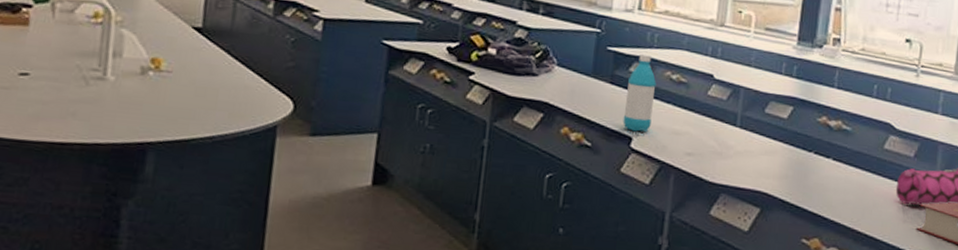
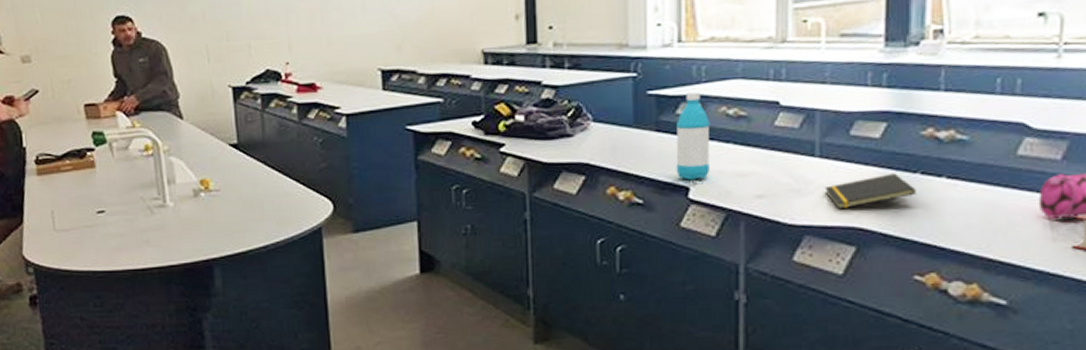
notepad: none [741,149,810,175] -> present [824,173,916,210]

